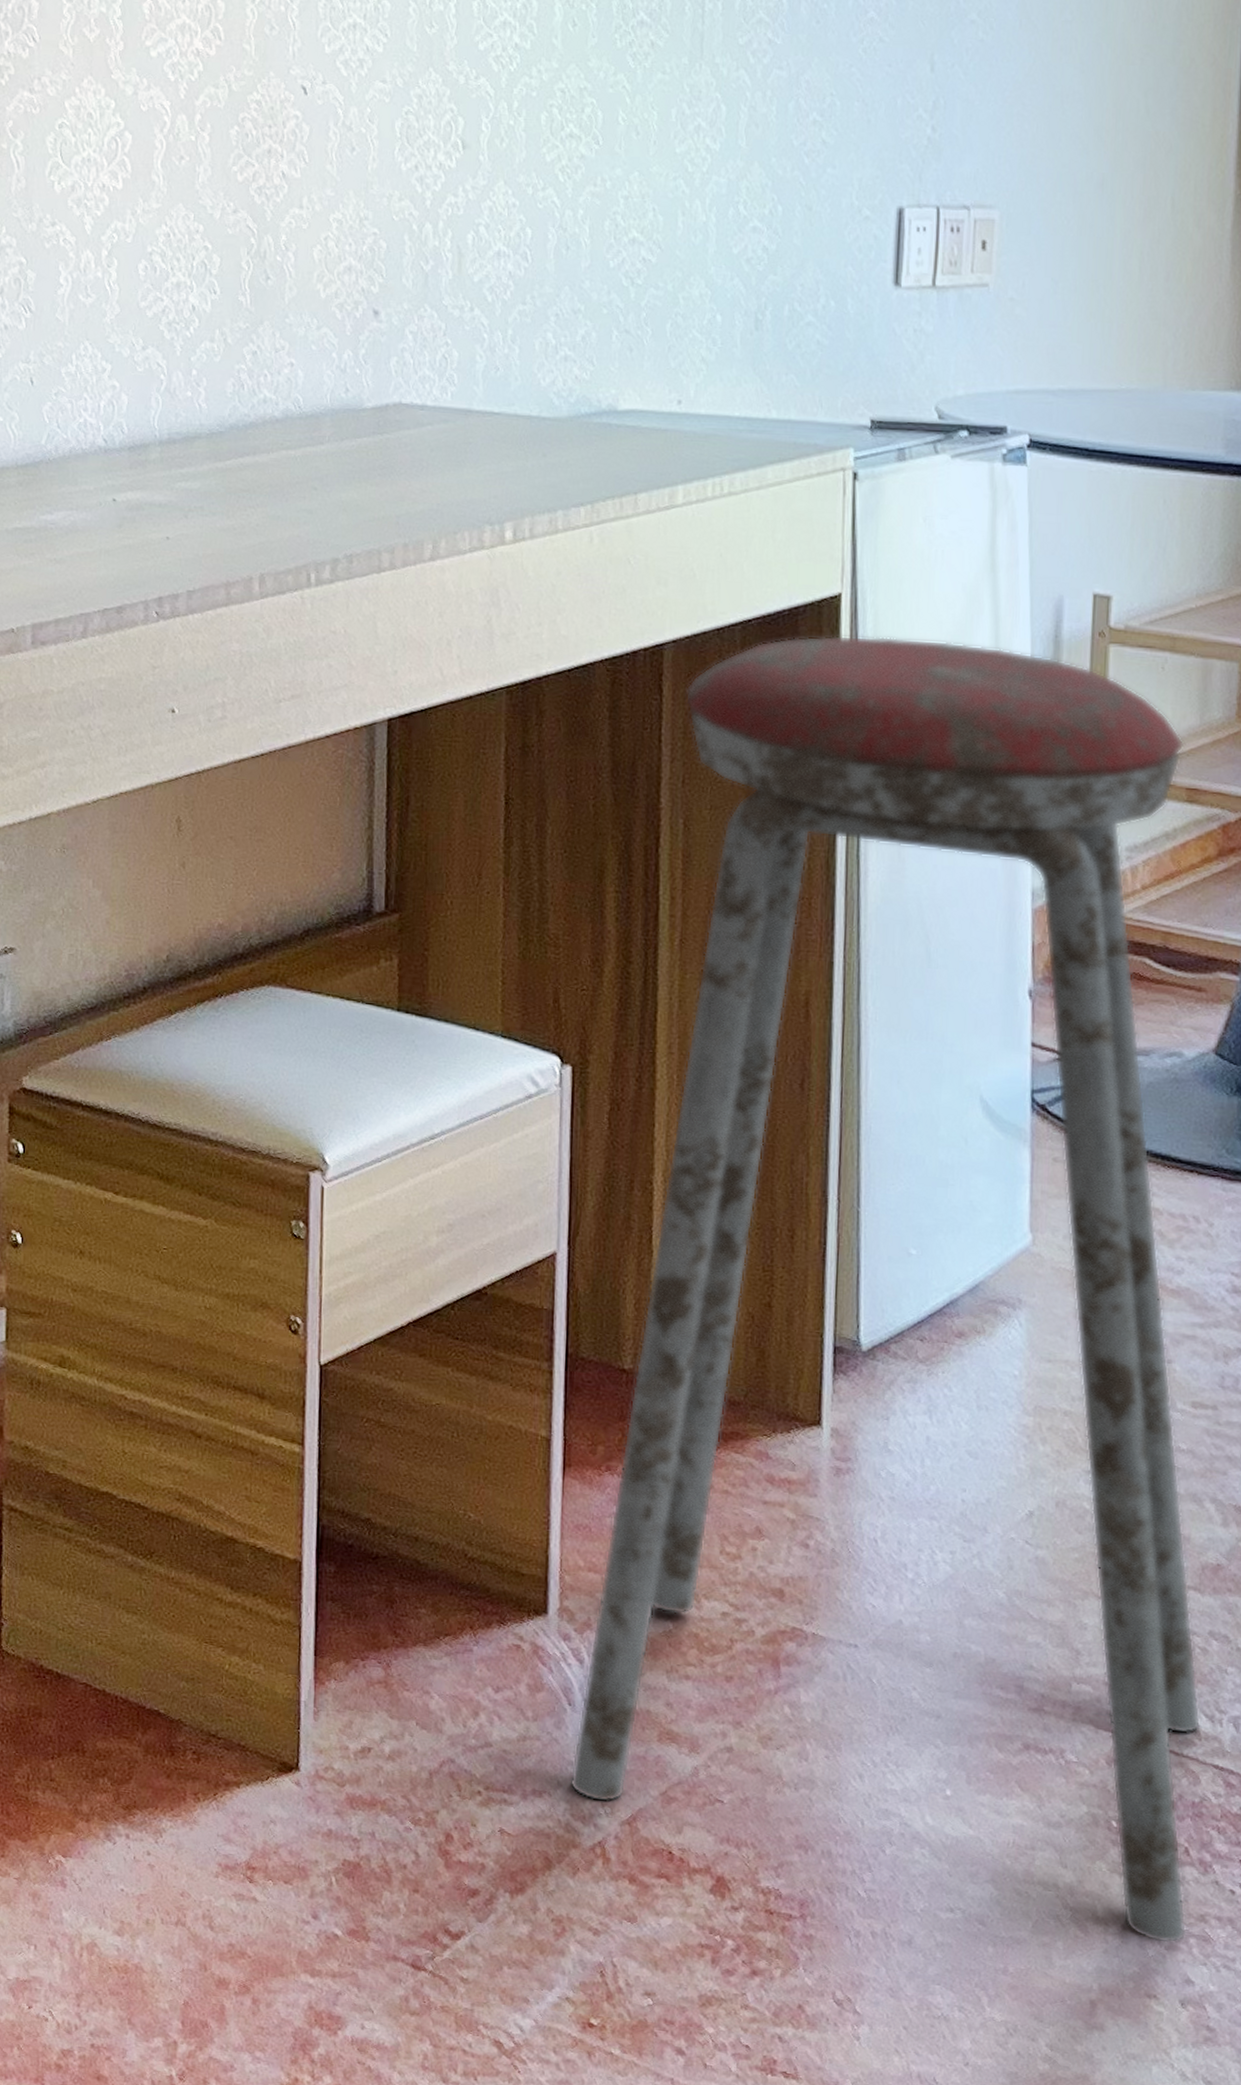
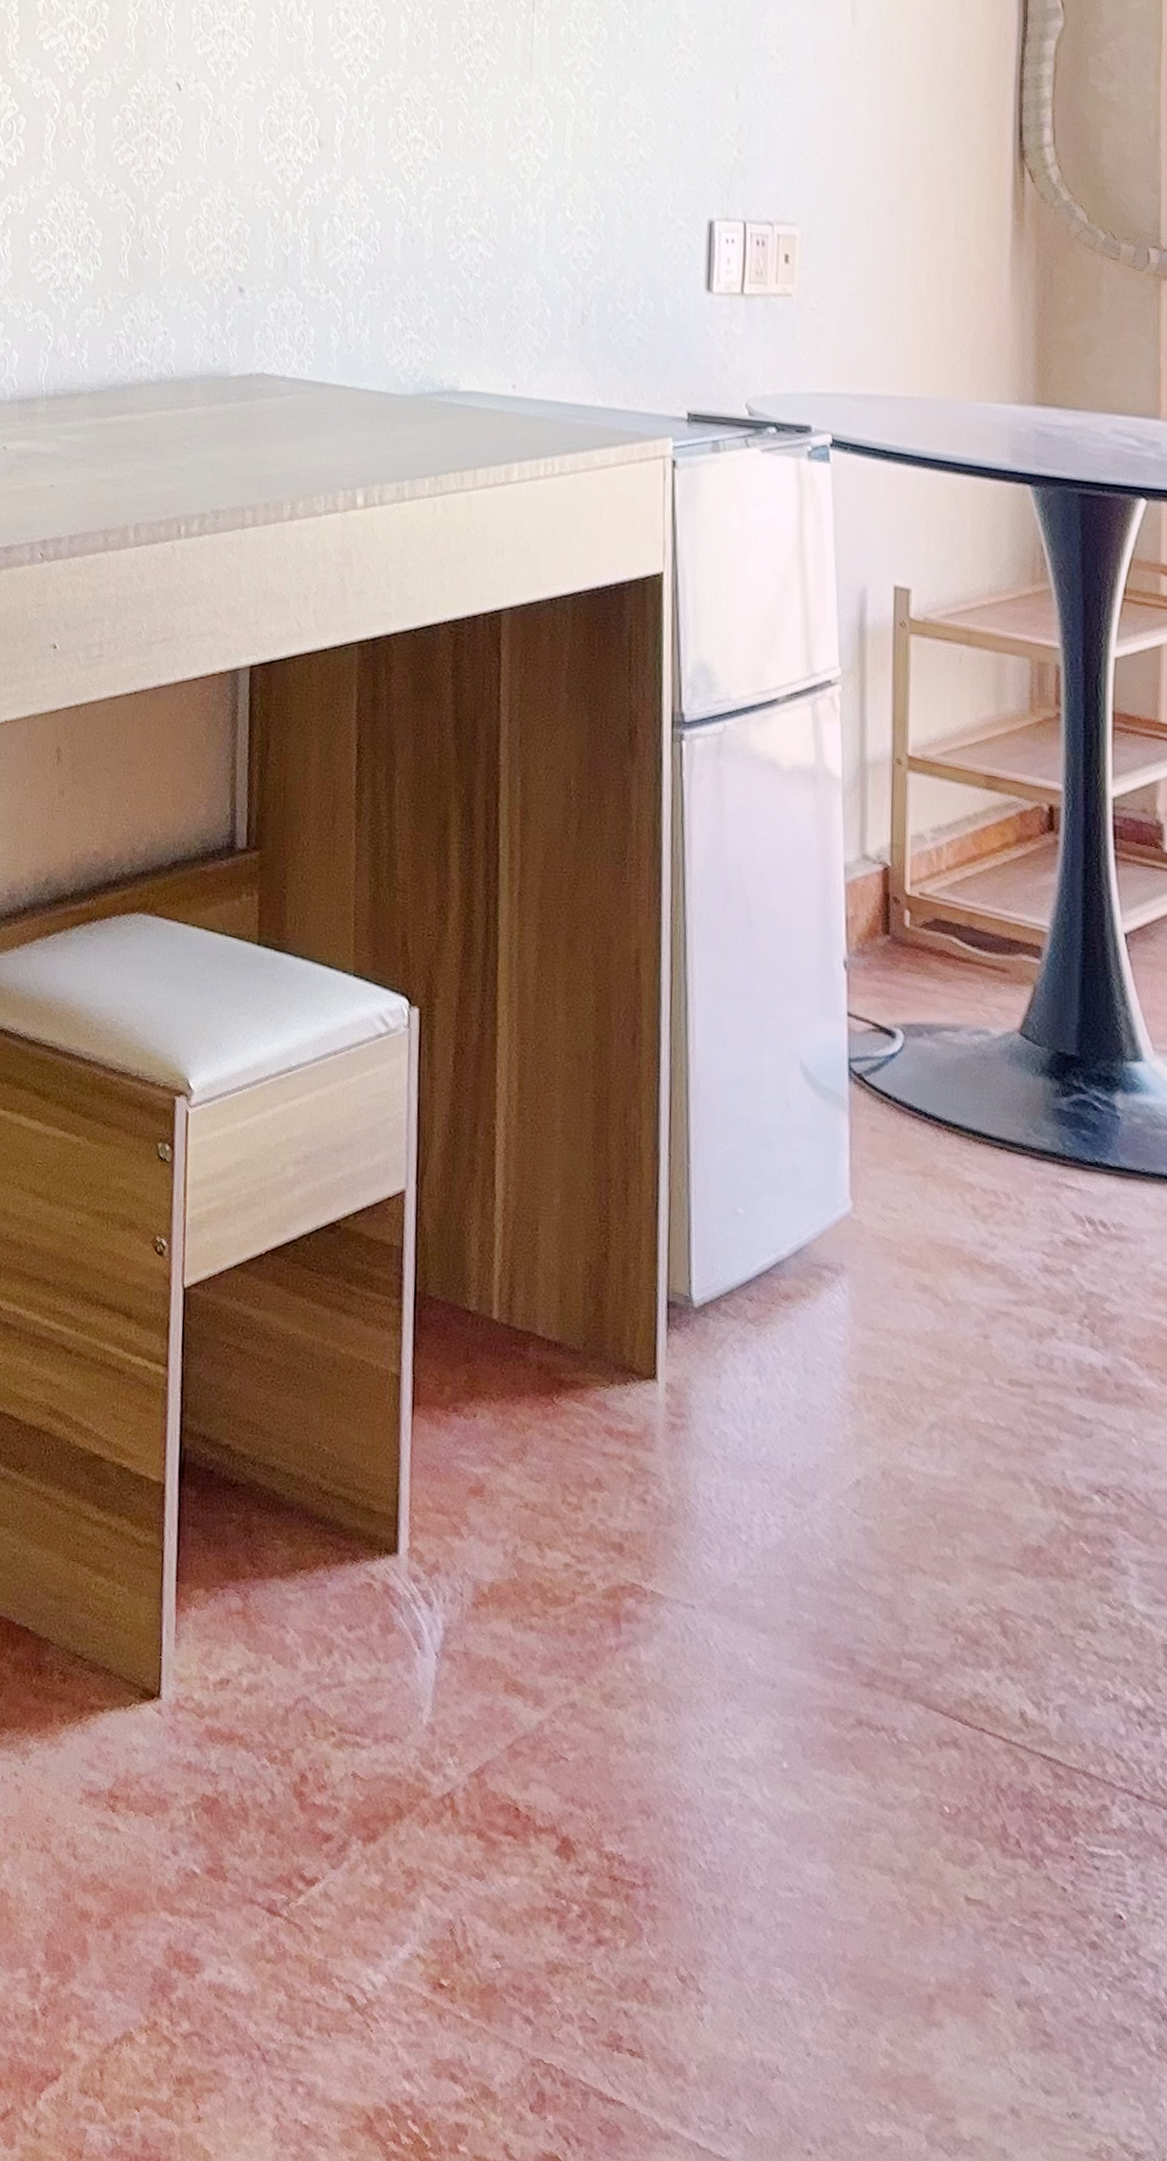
music stool: present [569,635,1202,1944] -> none [419,610,1028,1940]

